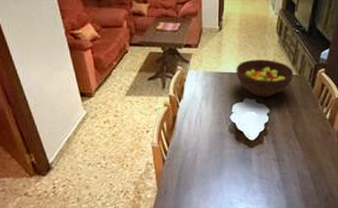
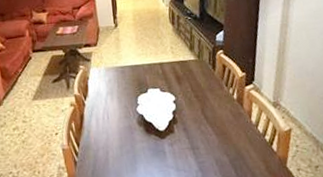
fruit bowl: present [236,59,294,98] -> none [136,48,194,86]

